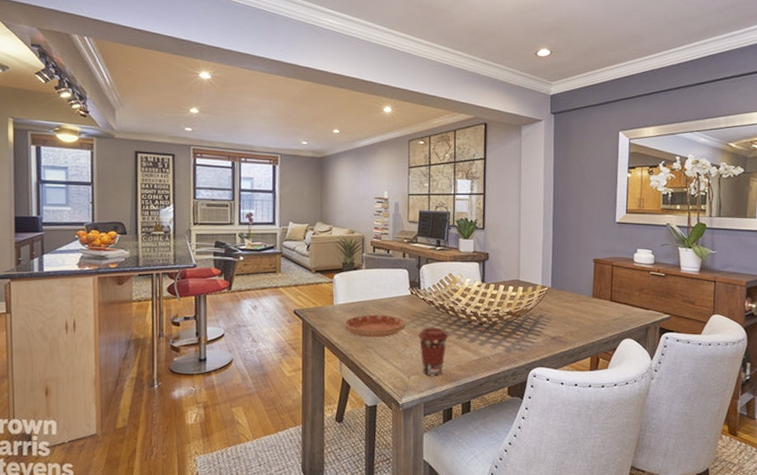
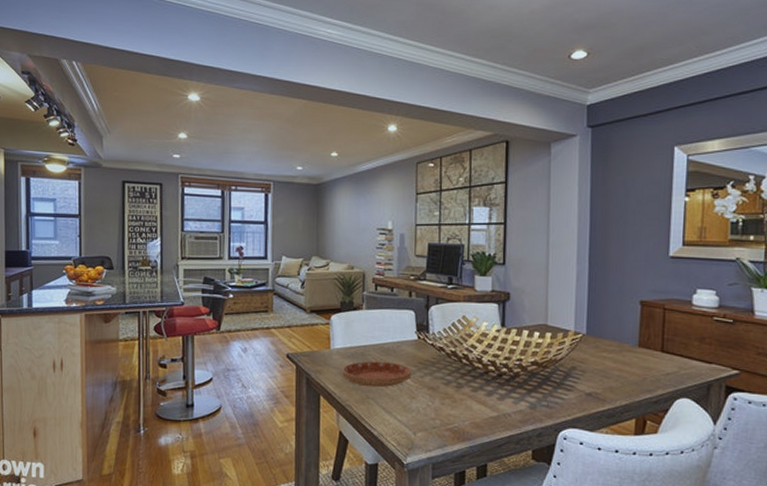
coffee cup: present [418,327,449,376] -> none [425,377,462,434]

